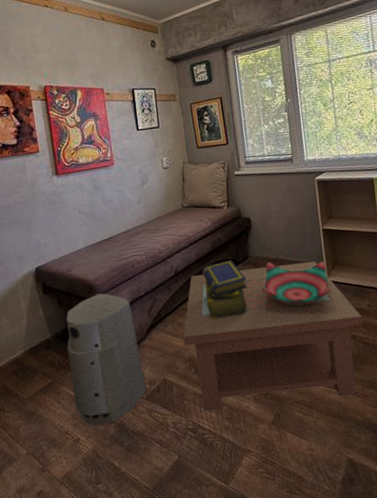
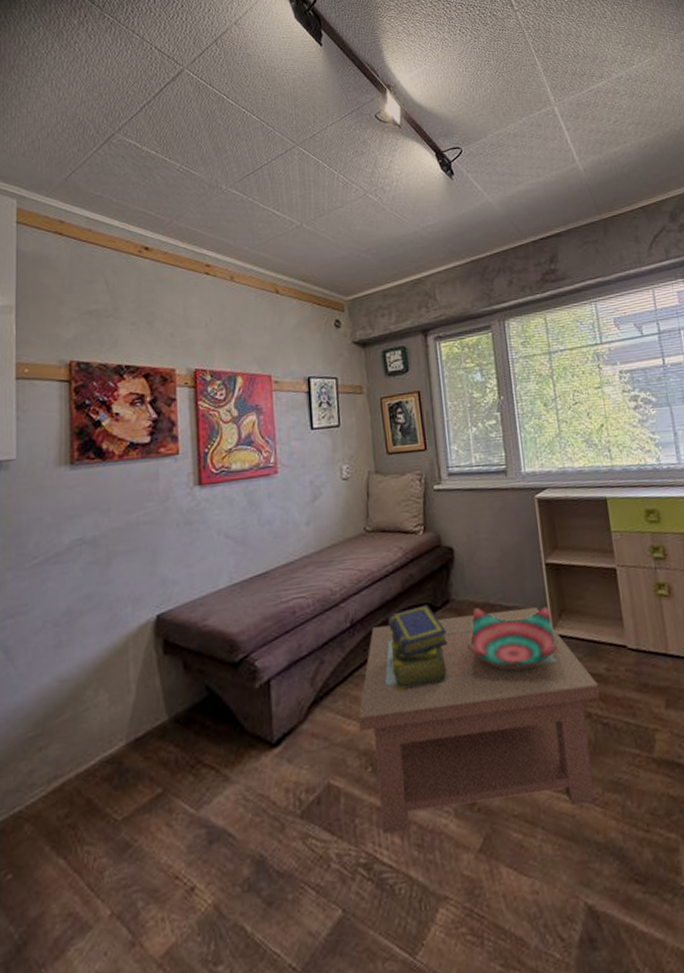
air purifier: present [66,293,147,426] -> none [190,652,302,863]

